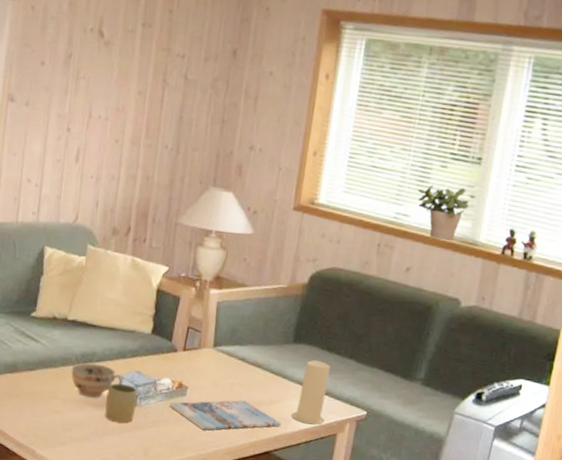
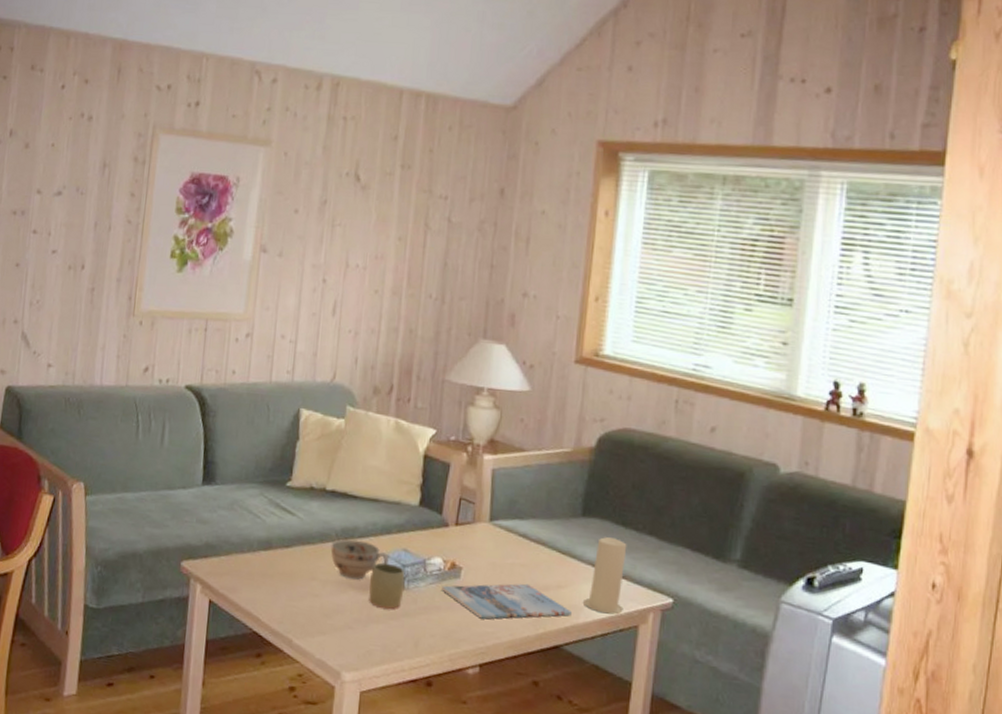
potted plant: present [417,185,469,241] -> none [718,331,781,396]

